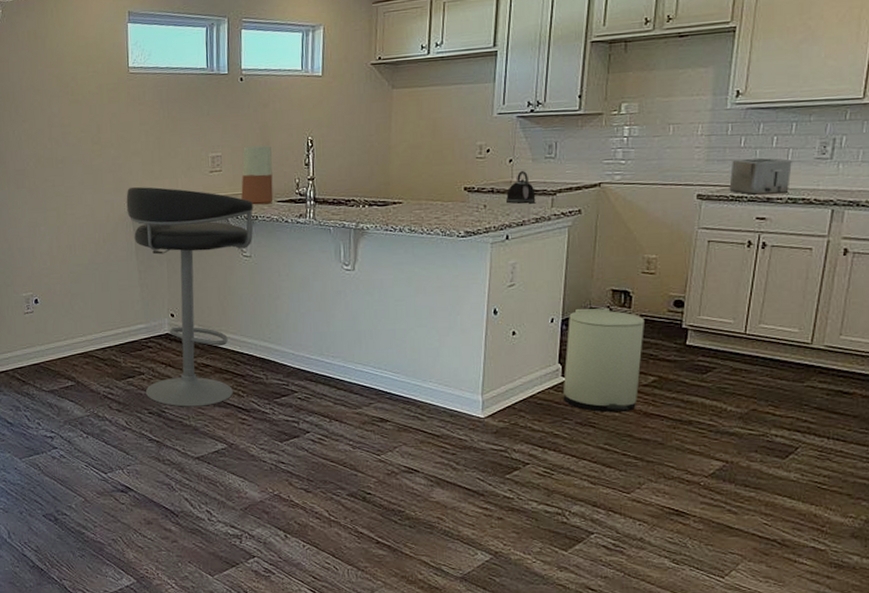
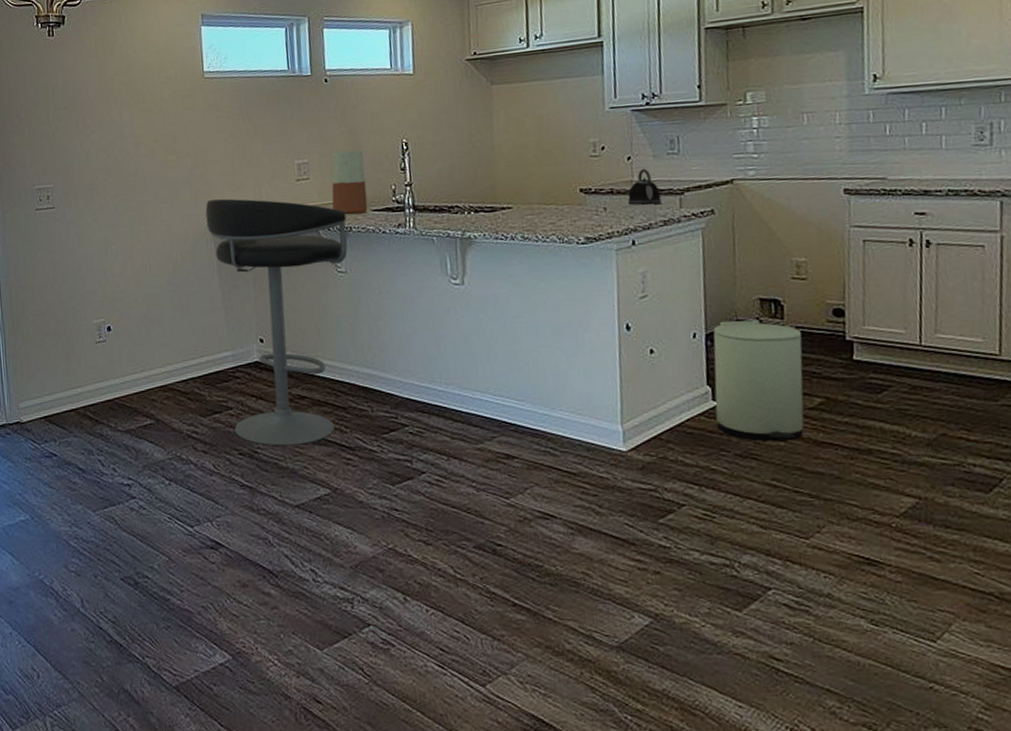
toaster: present [729,157,792,195] -> none [878,146,948,188]

